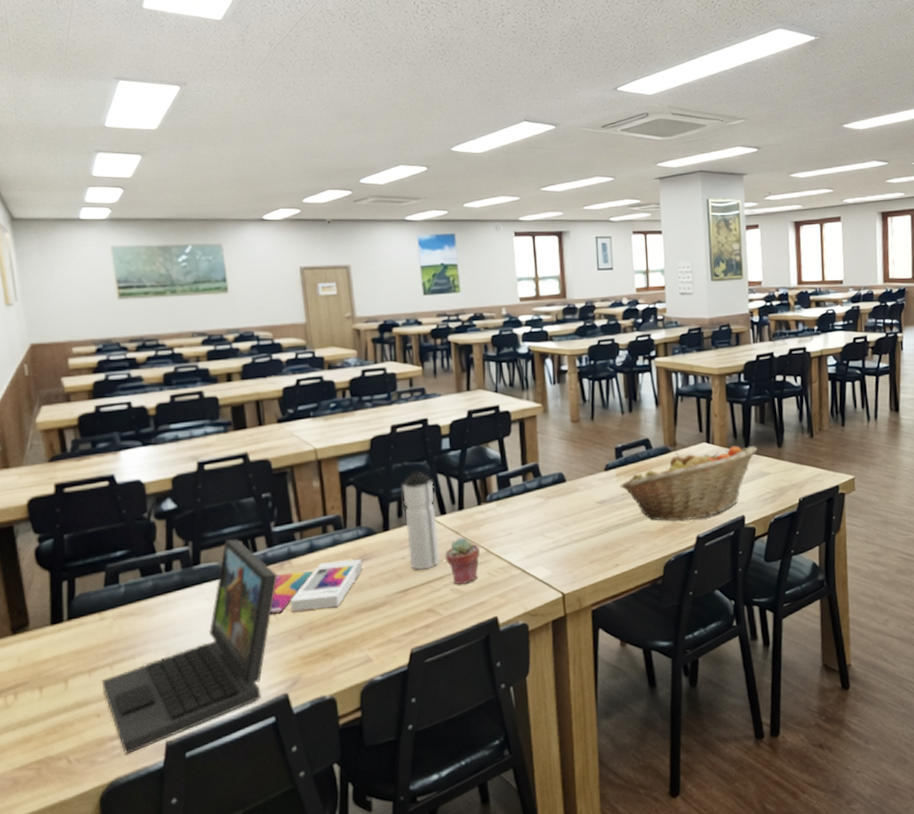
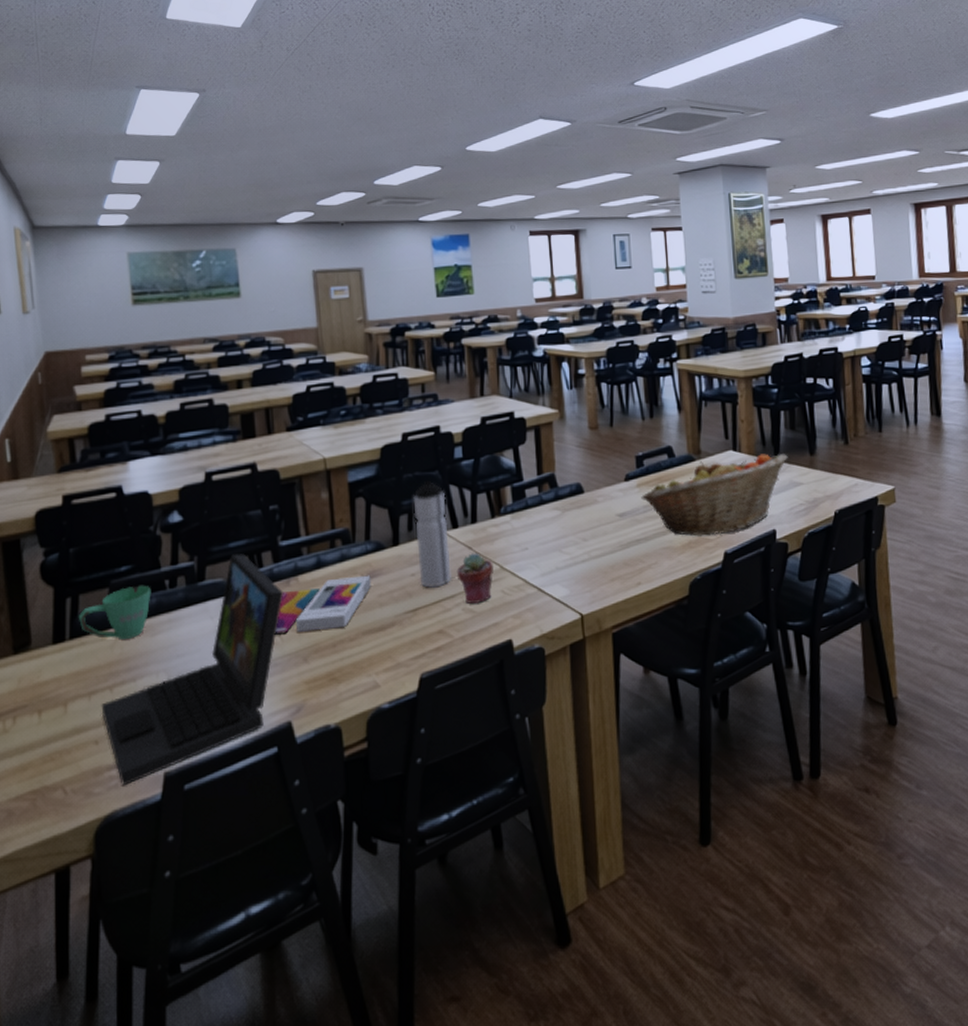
mug: none [75,569,148,621] -> present [78,585,151,640]

